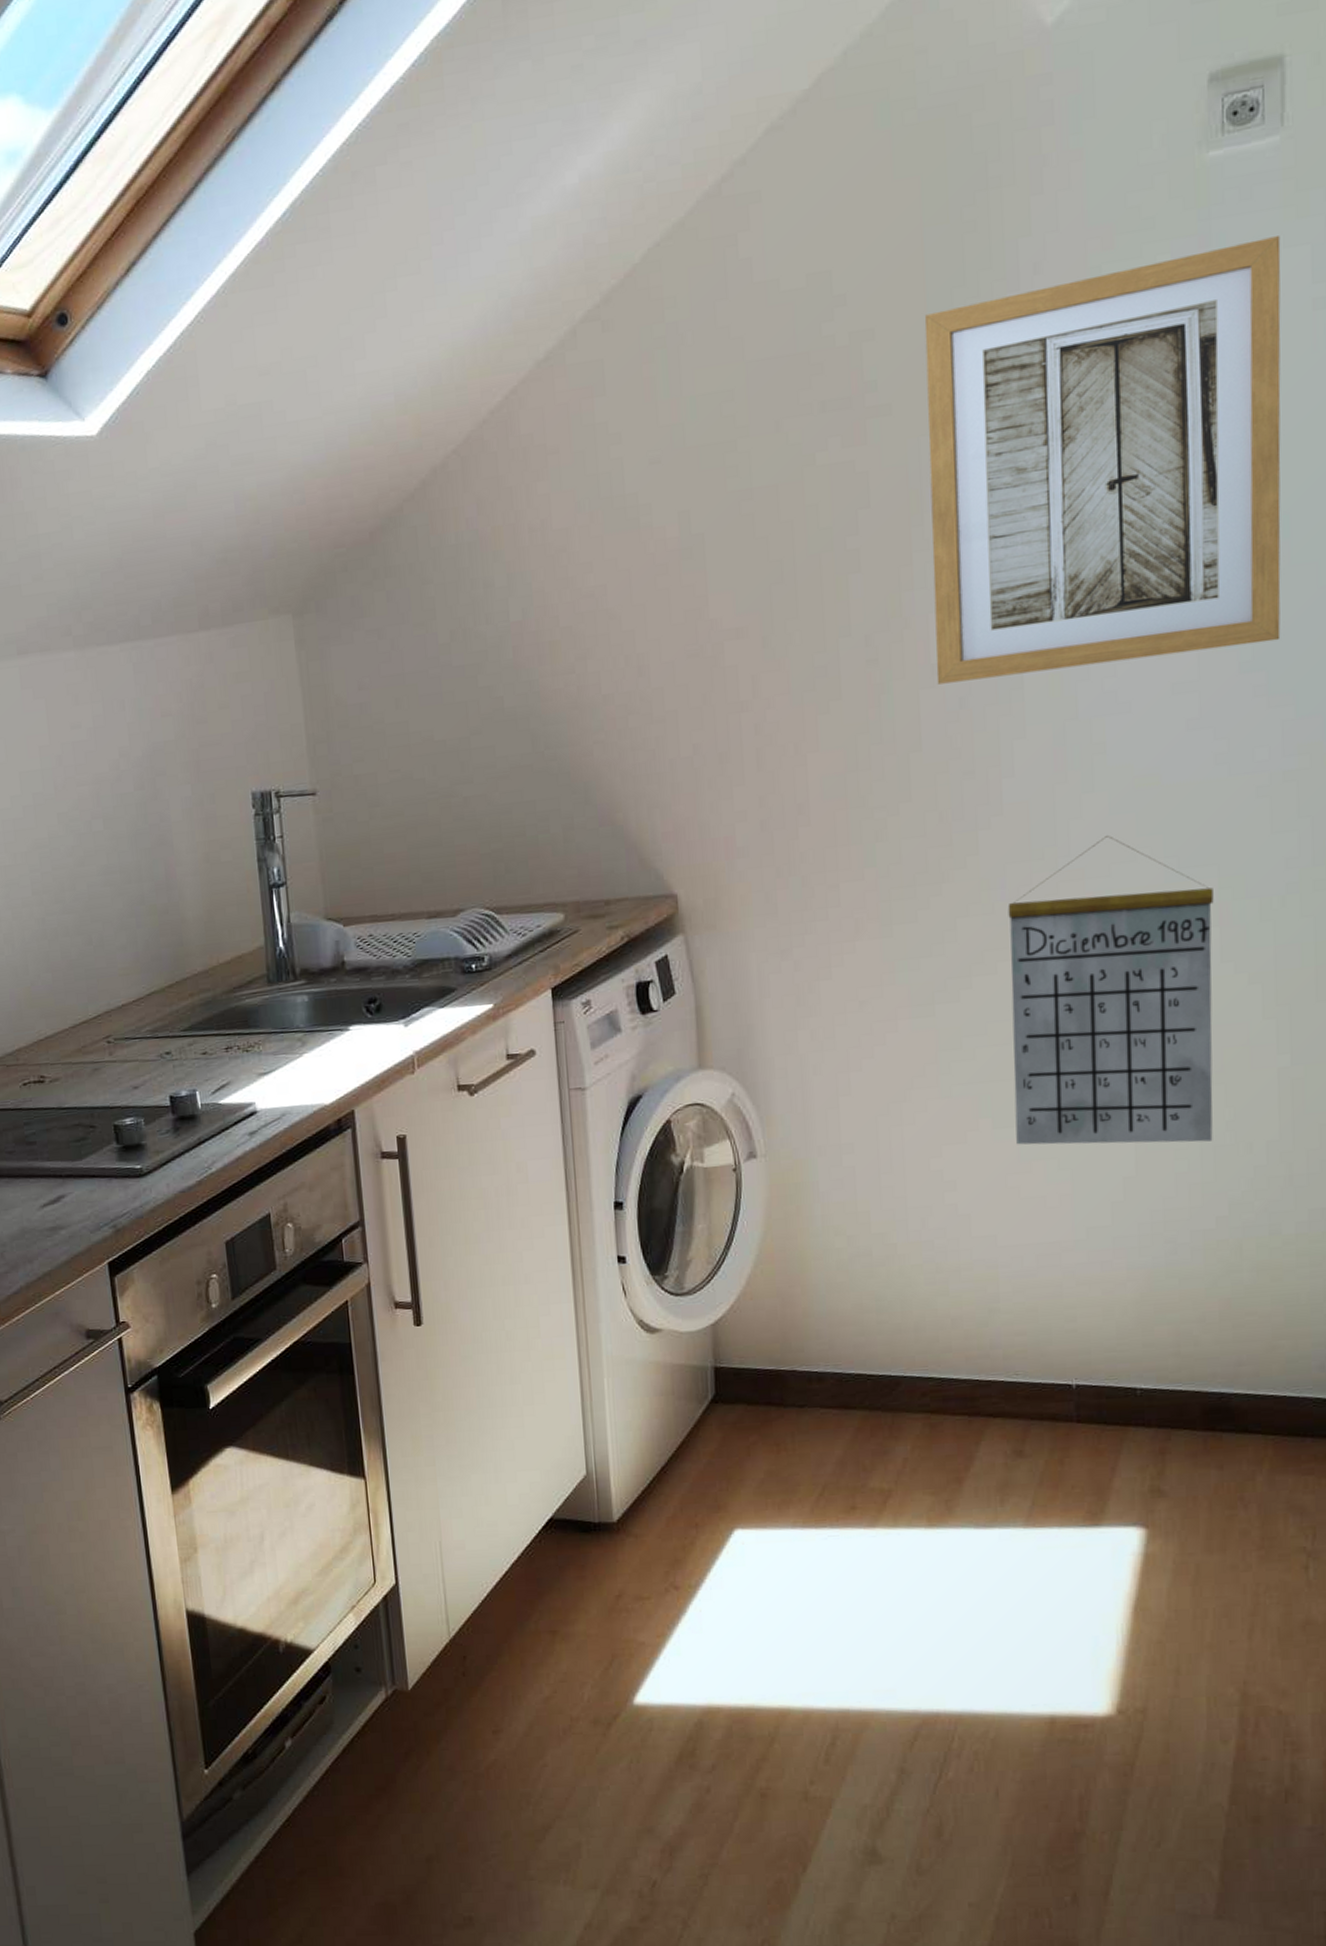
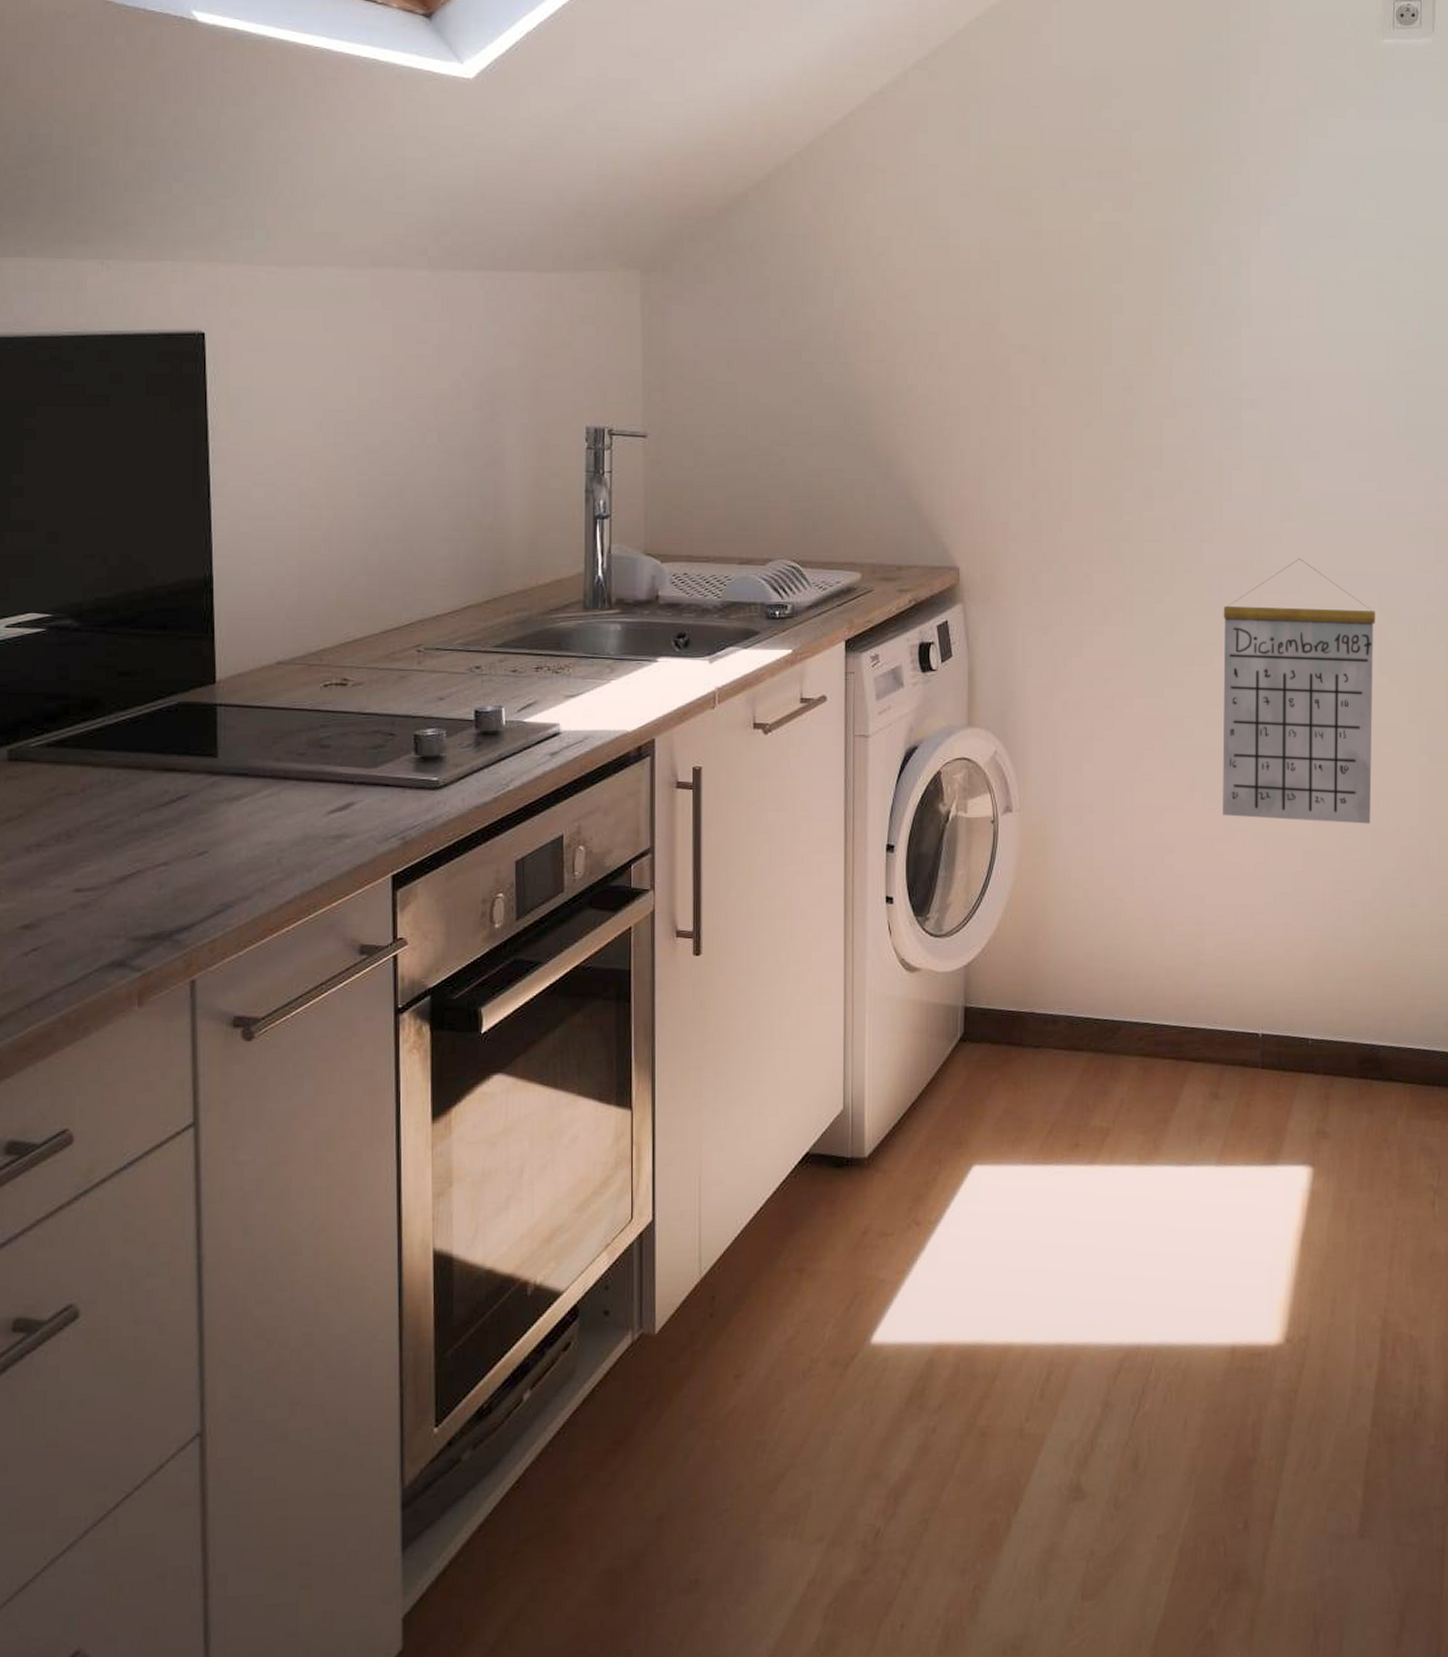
wall art: present [924,236,1281,685] -> none [1176,111,1431,419]

